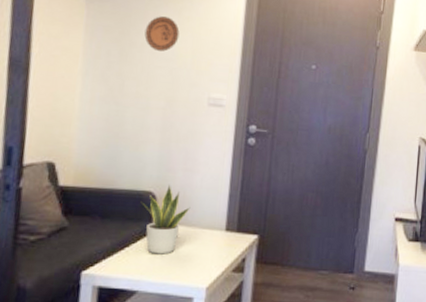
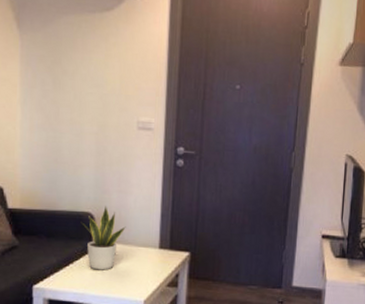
decorative plate: present [144,16,180,52] -> none [75,43,107,78]

